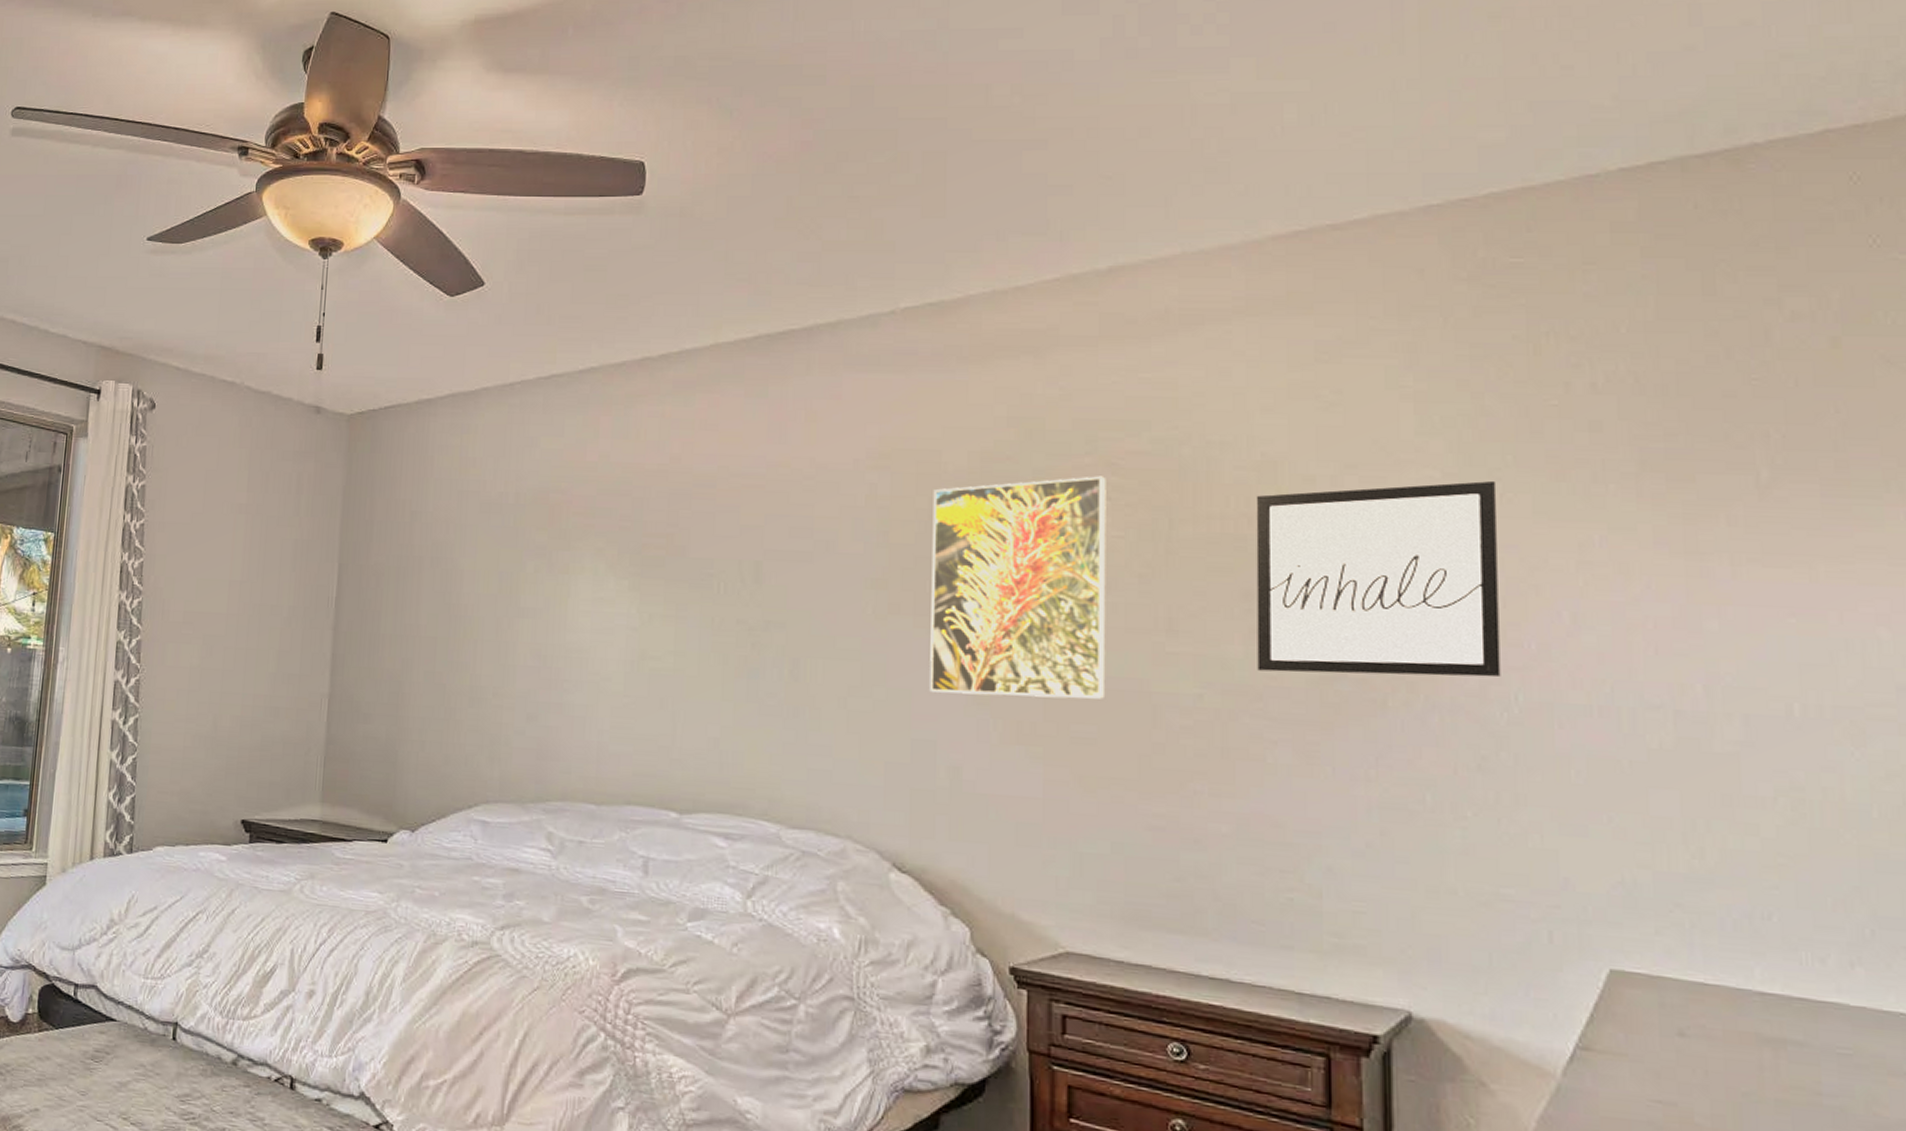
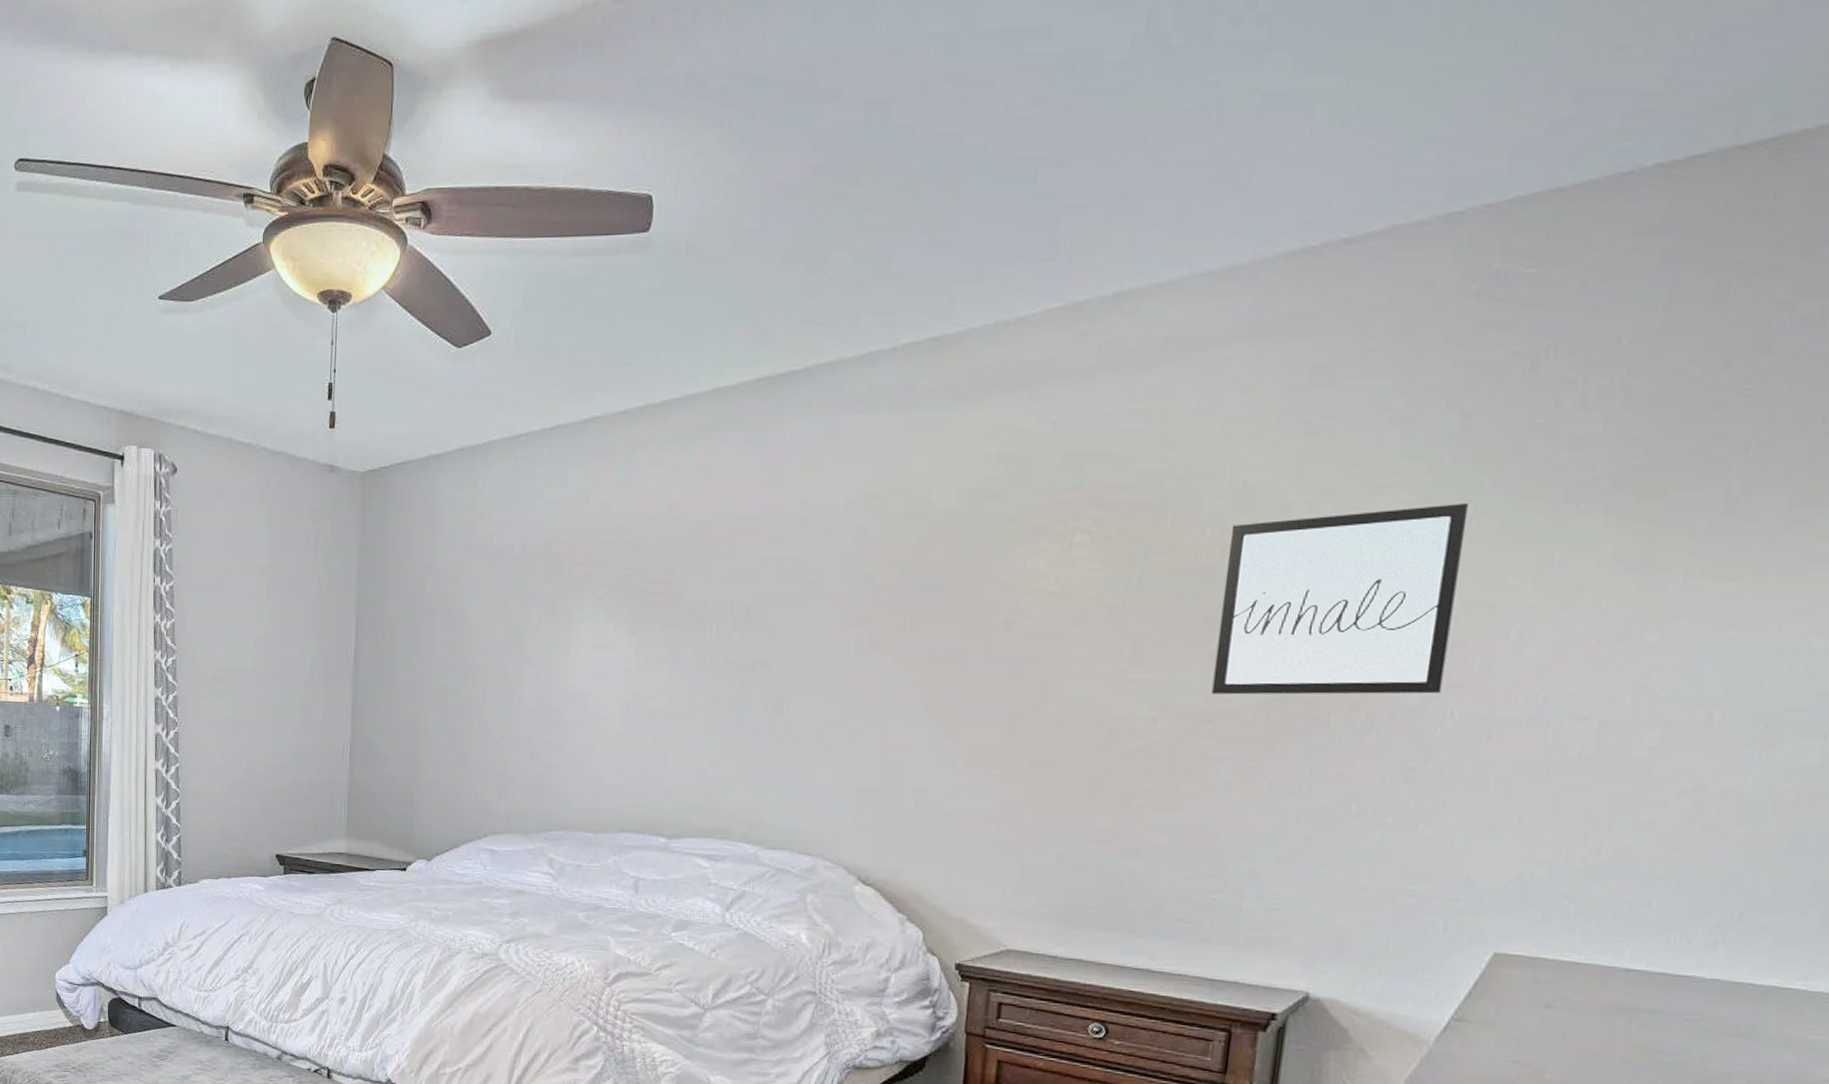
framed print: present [930,476,1106,699] -> none [902,510,1089,726]

